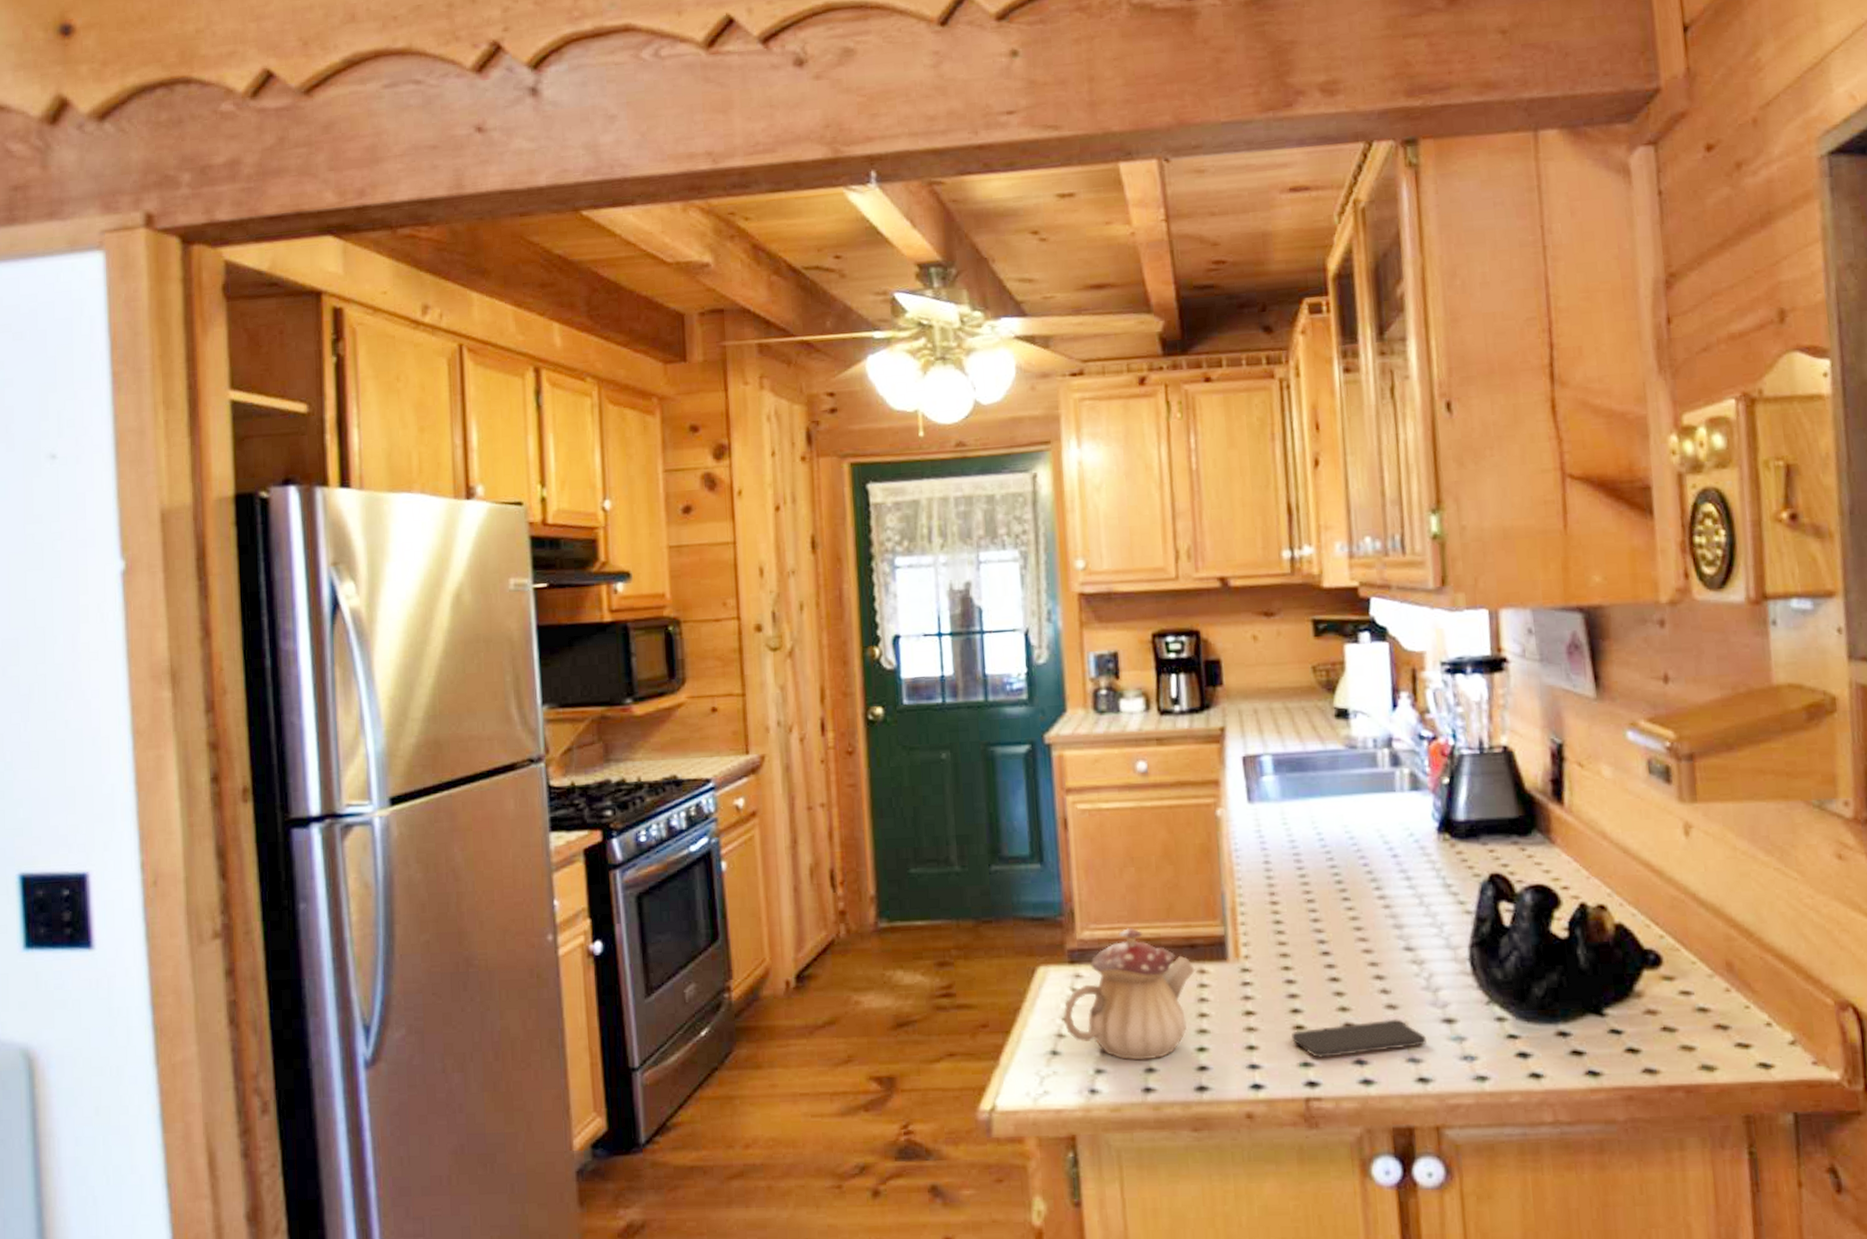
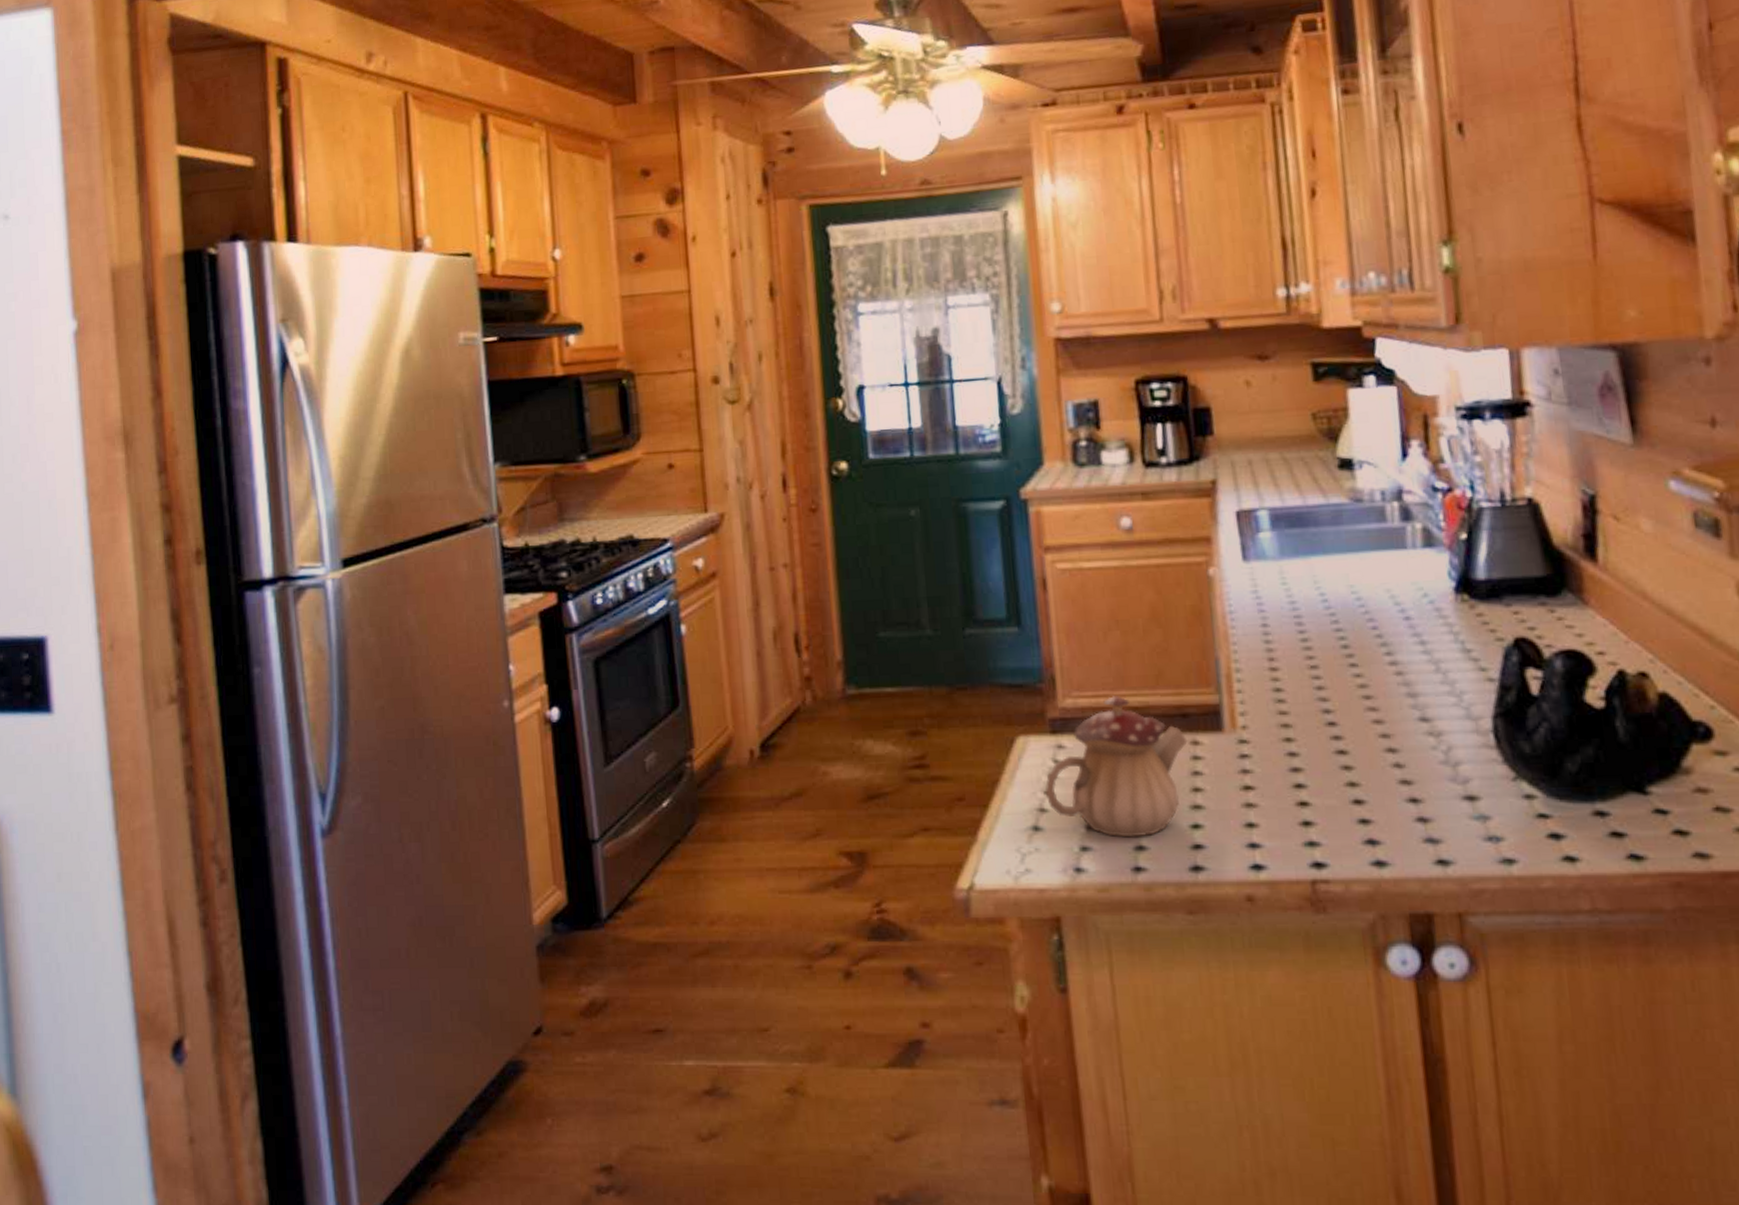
smartphone: present [1292,1019,1426,1058] -> none [1295,795,1446,837]

